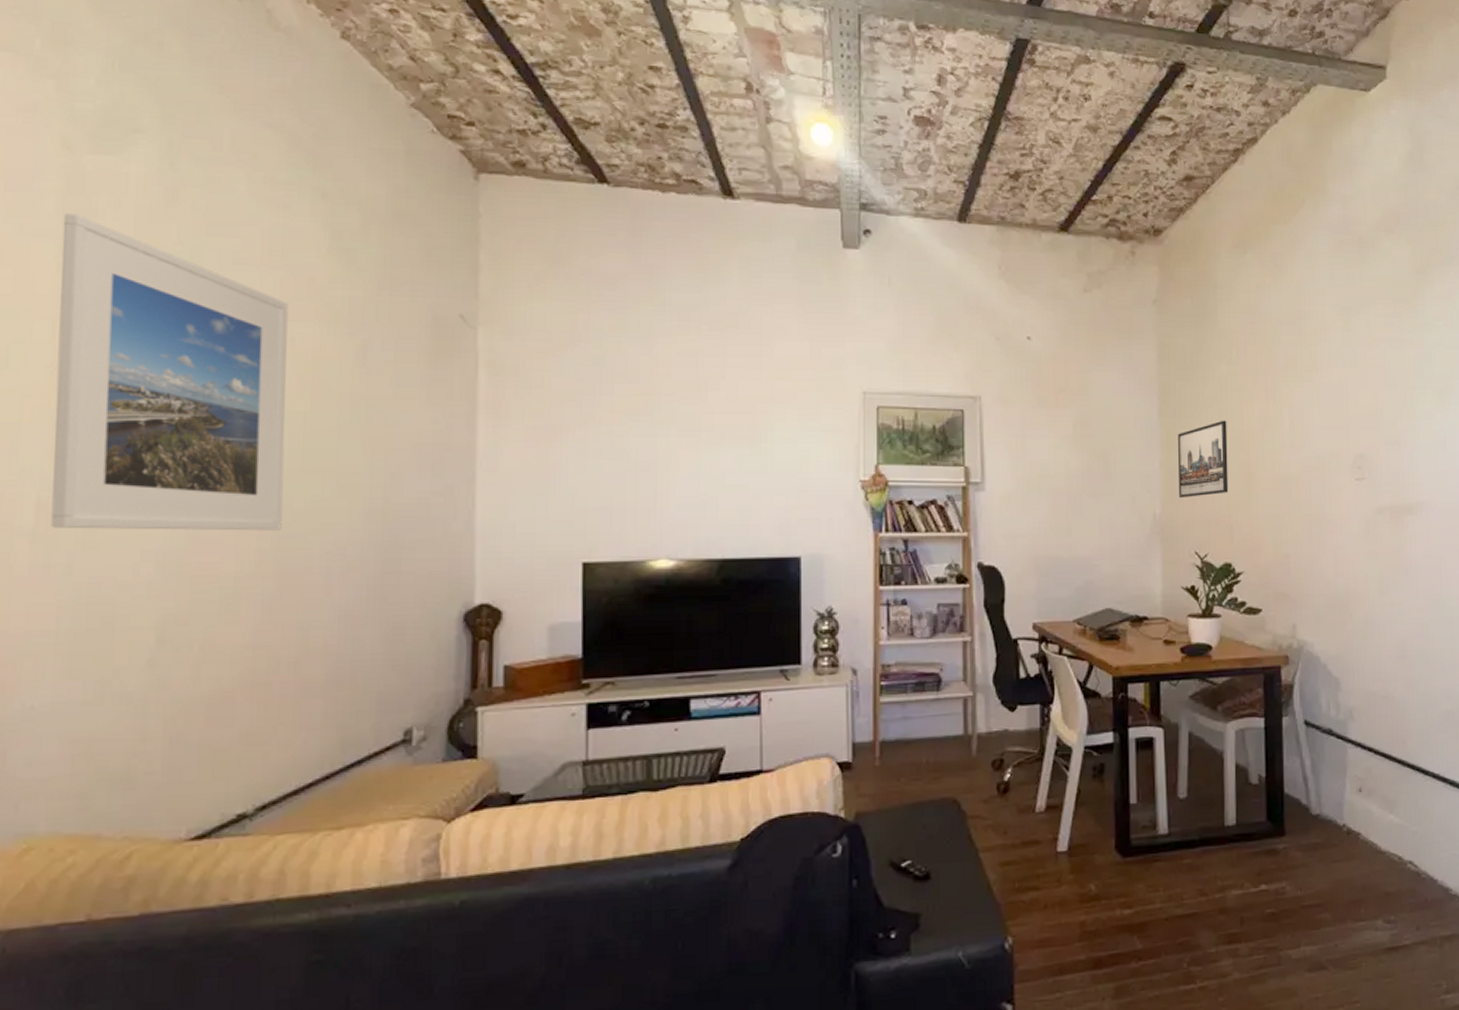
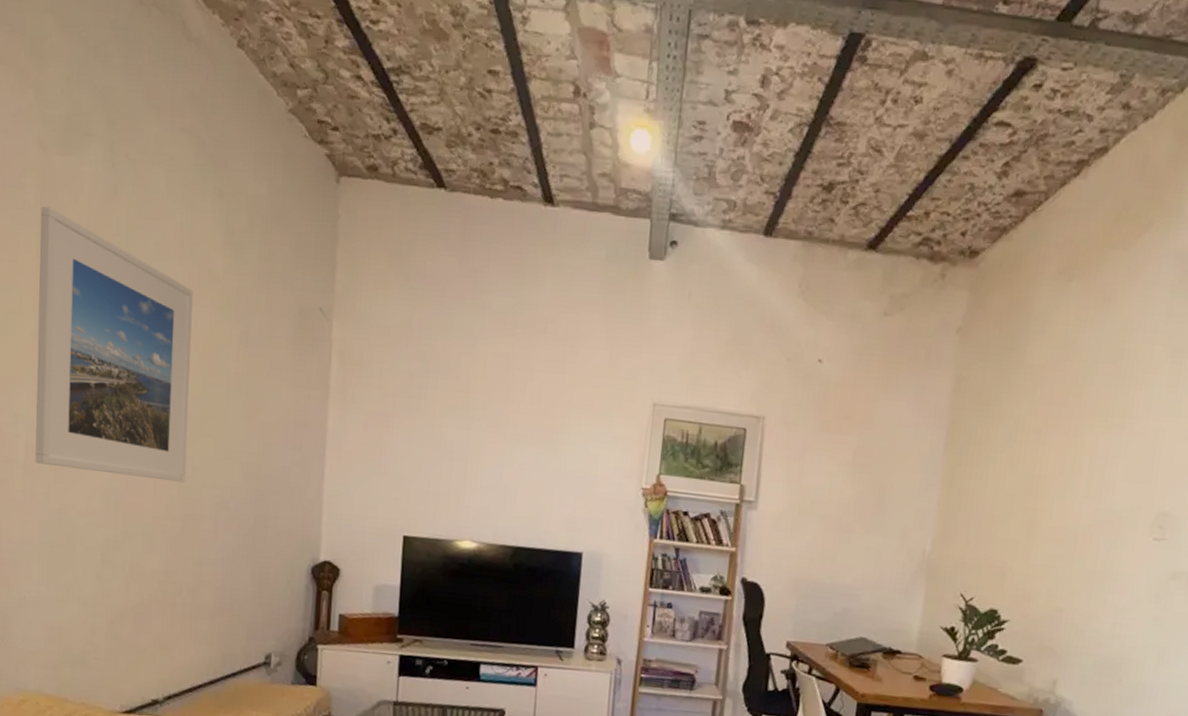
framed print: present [1178,420,1229,497] -> none [953,462,1018,539]

